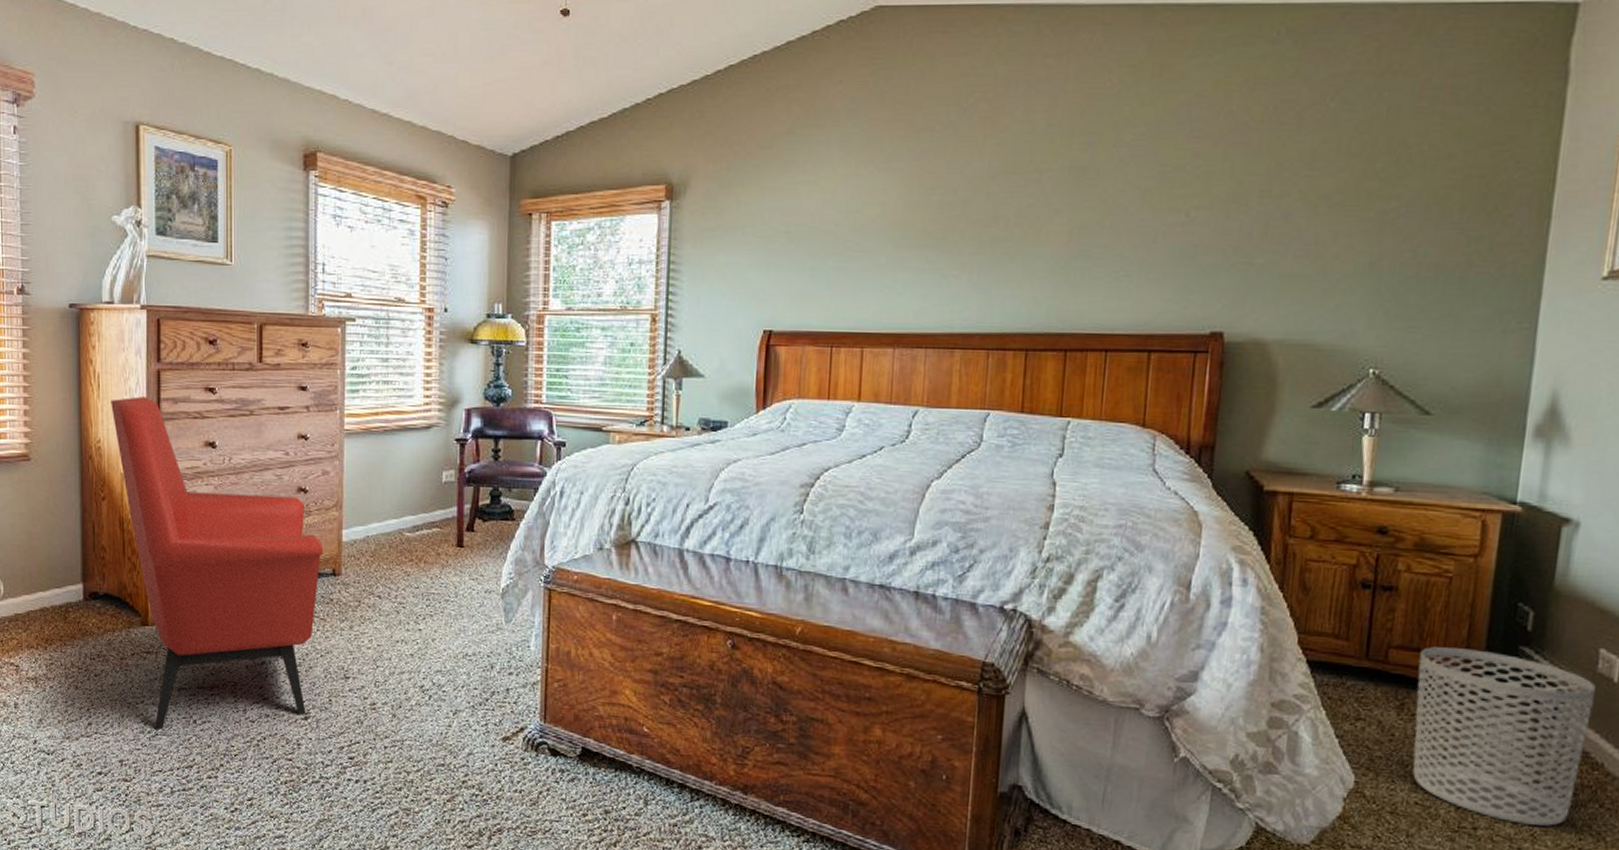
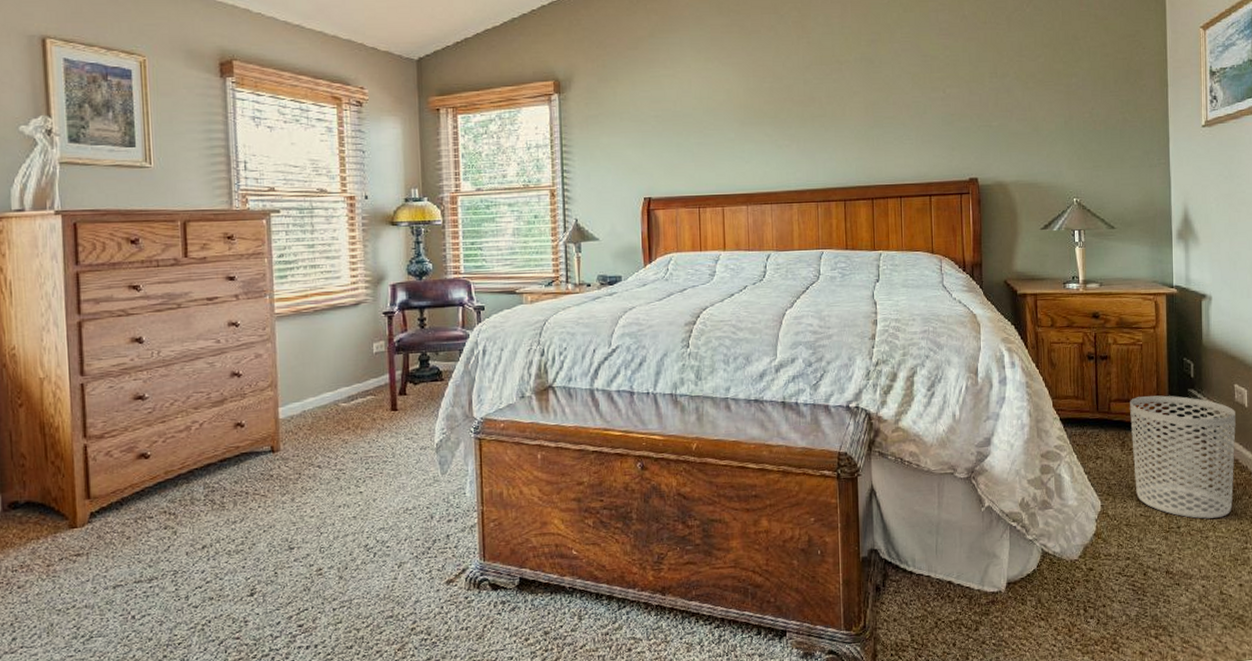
armchair: present [111,396,324,730] -> none [25,300,261,633]

